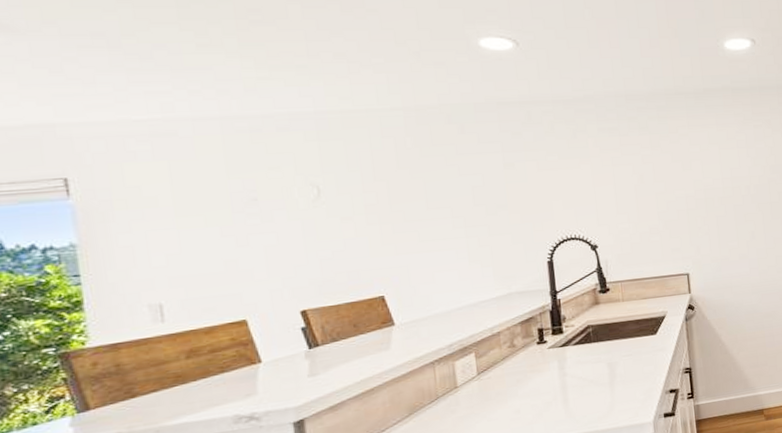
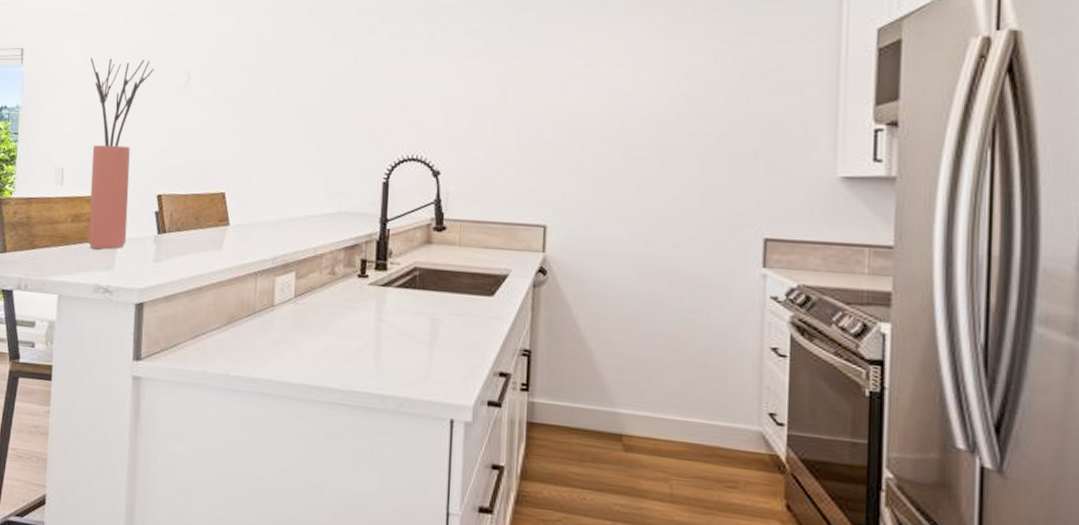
vase: none [177,177,272,381] -> present [88,58,154,250]

